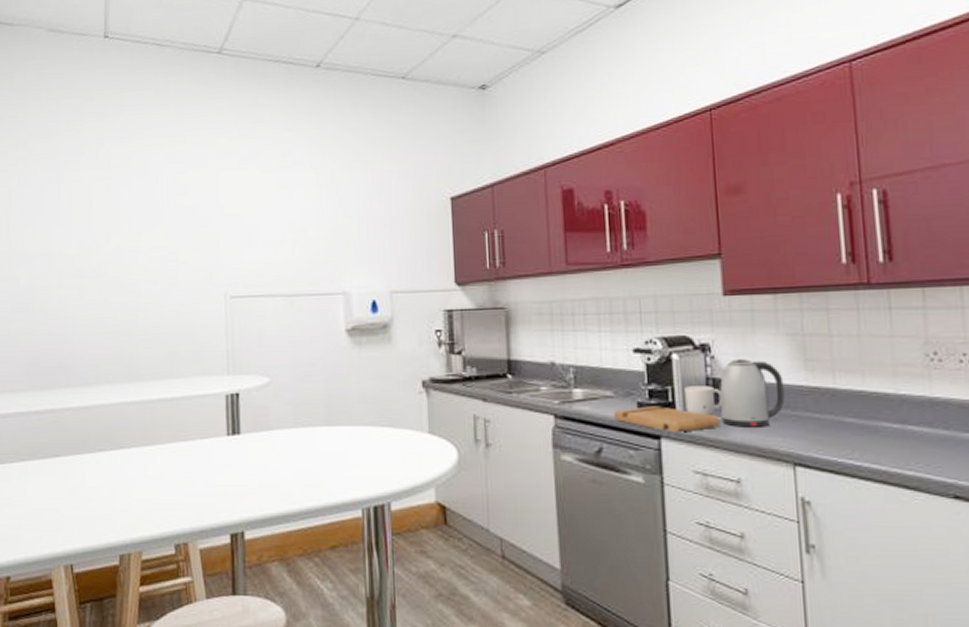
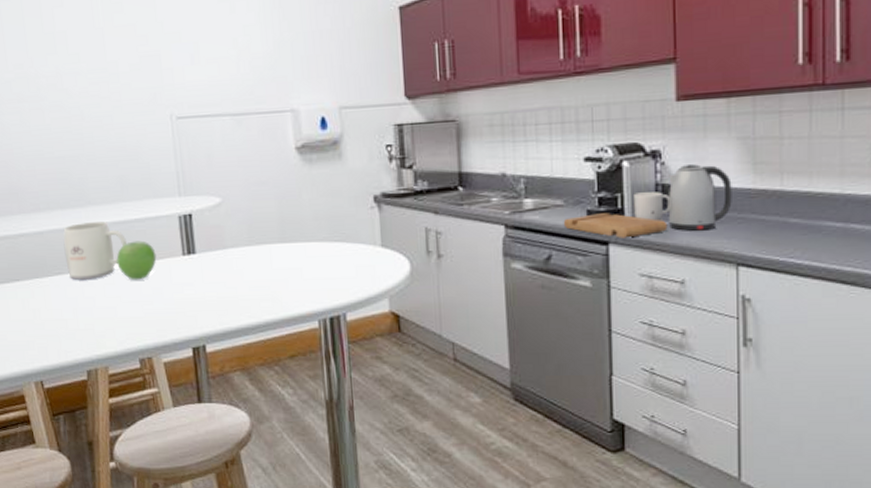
mug: none [108,398,173,457] -> present [63,221,128,280]
fruit: none [160,419,201,460] -> present [116,240,157,280]

